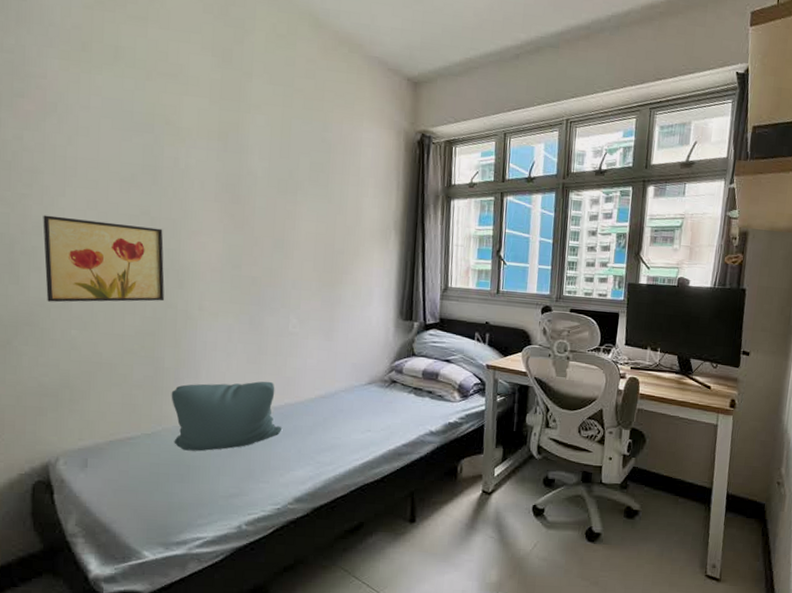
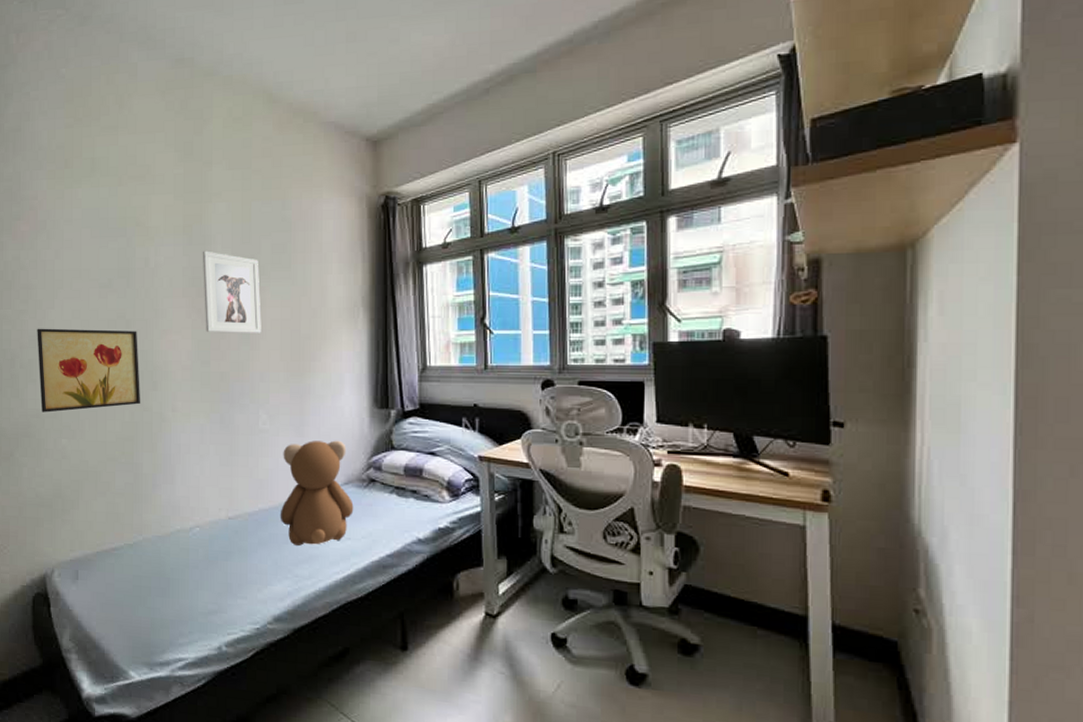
cushion: present [171,381,282,451] -> none [150,484,257,563]
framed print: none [237,159,297,244] -> present [202,250,261,333]
teddy bear: none [305,345,376,436] -> present [280,440,354,546]

